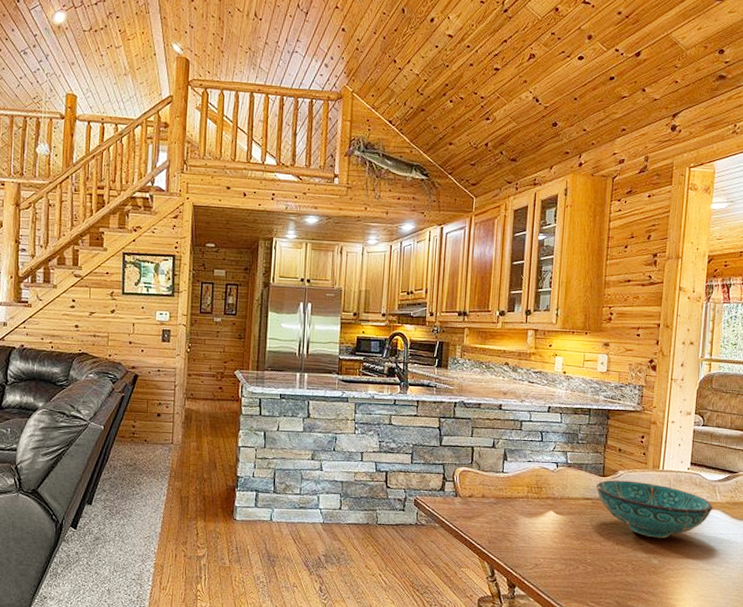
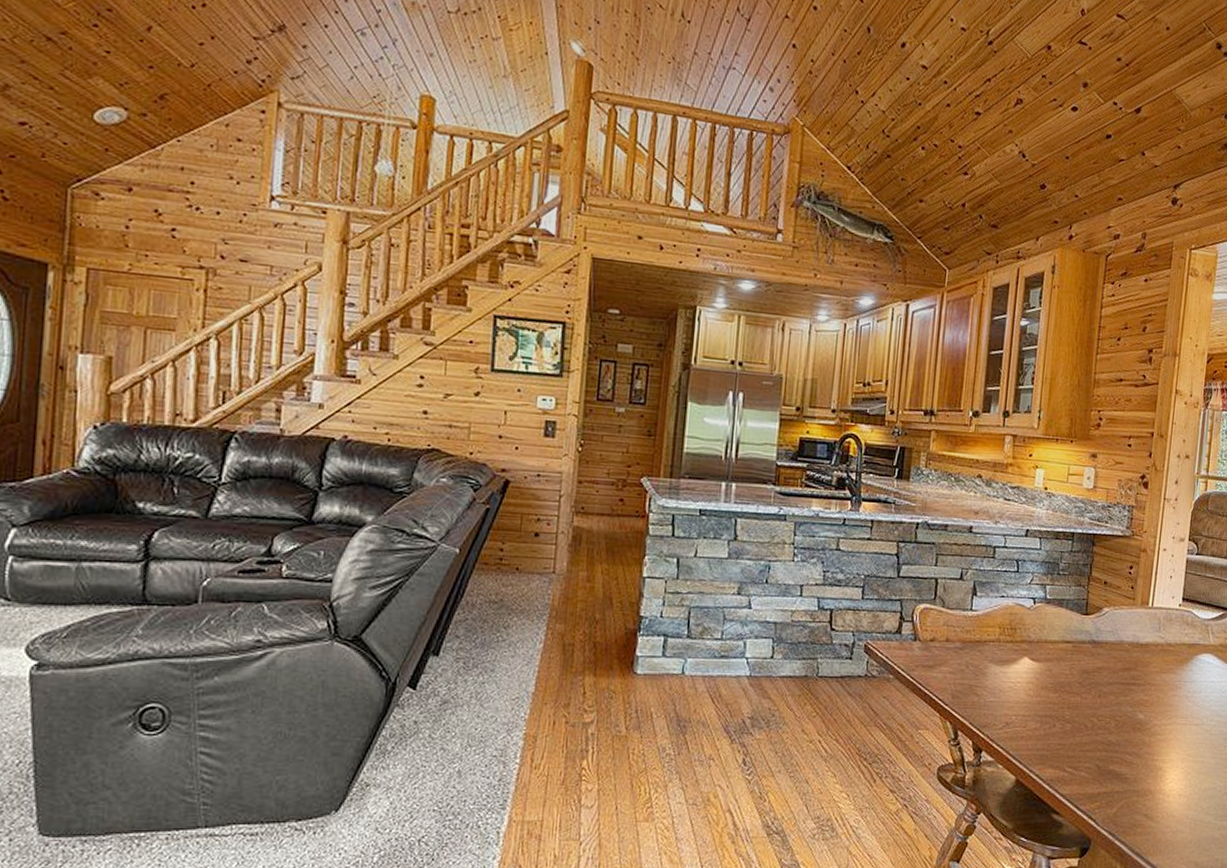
decorative bowl: present [596,480,713,538] -> none [1078,619,1205,688]

